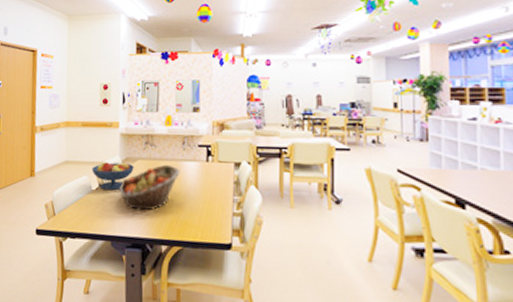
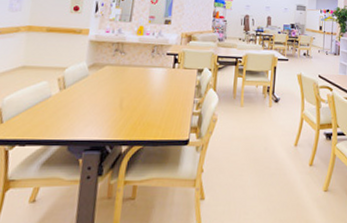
fruit bowl: present [91,162,134,191] -> none [53,67,101,96]
fruit basket: present [119,164,180,211] -> none [81,70,148,114]

